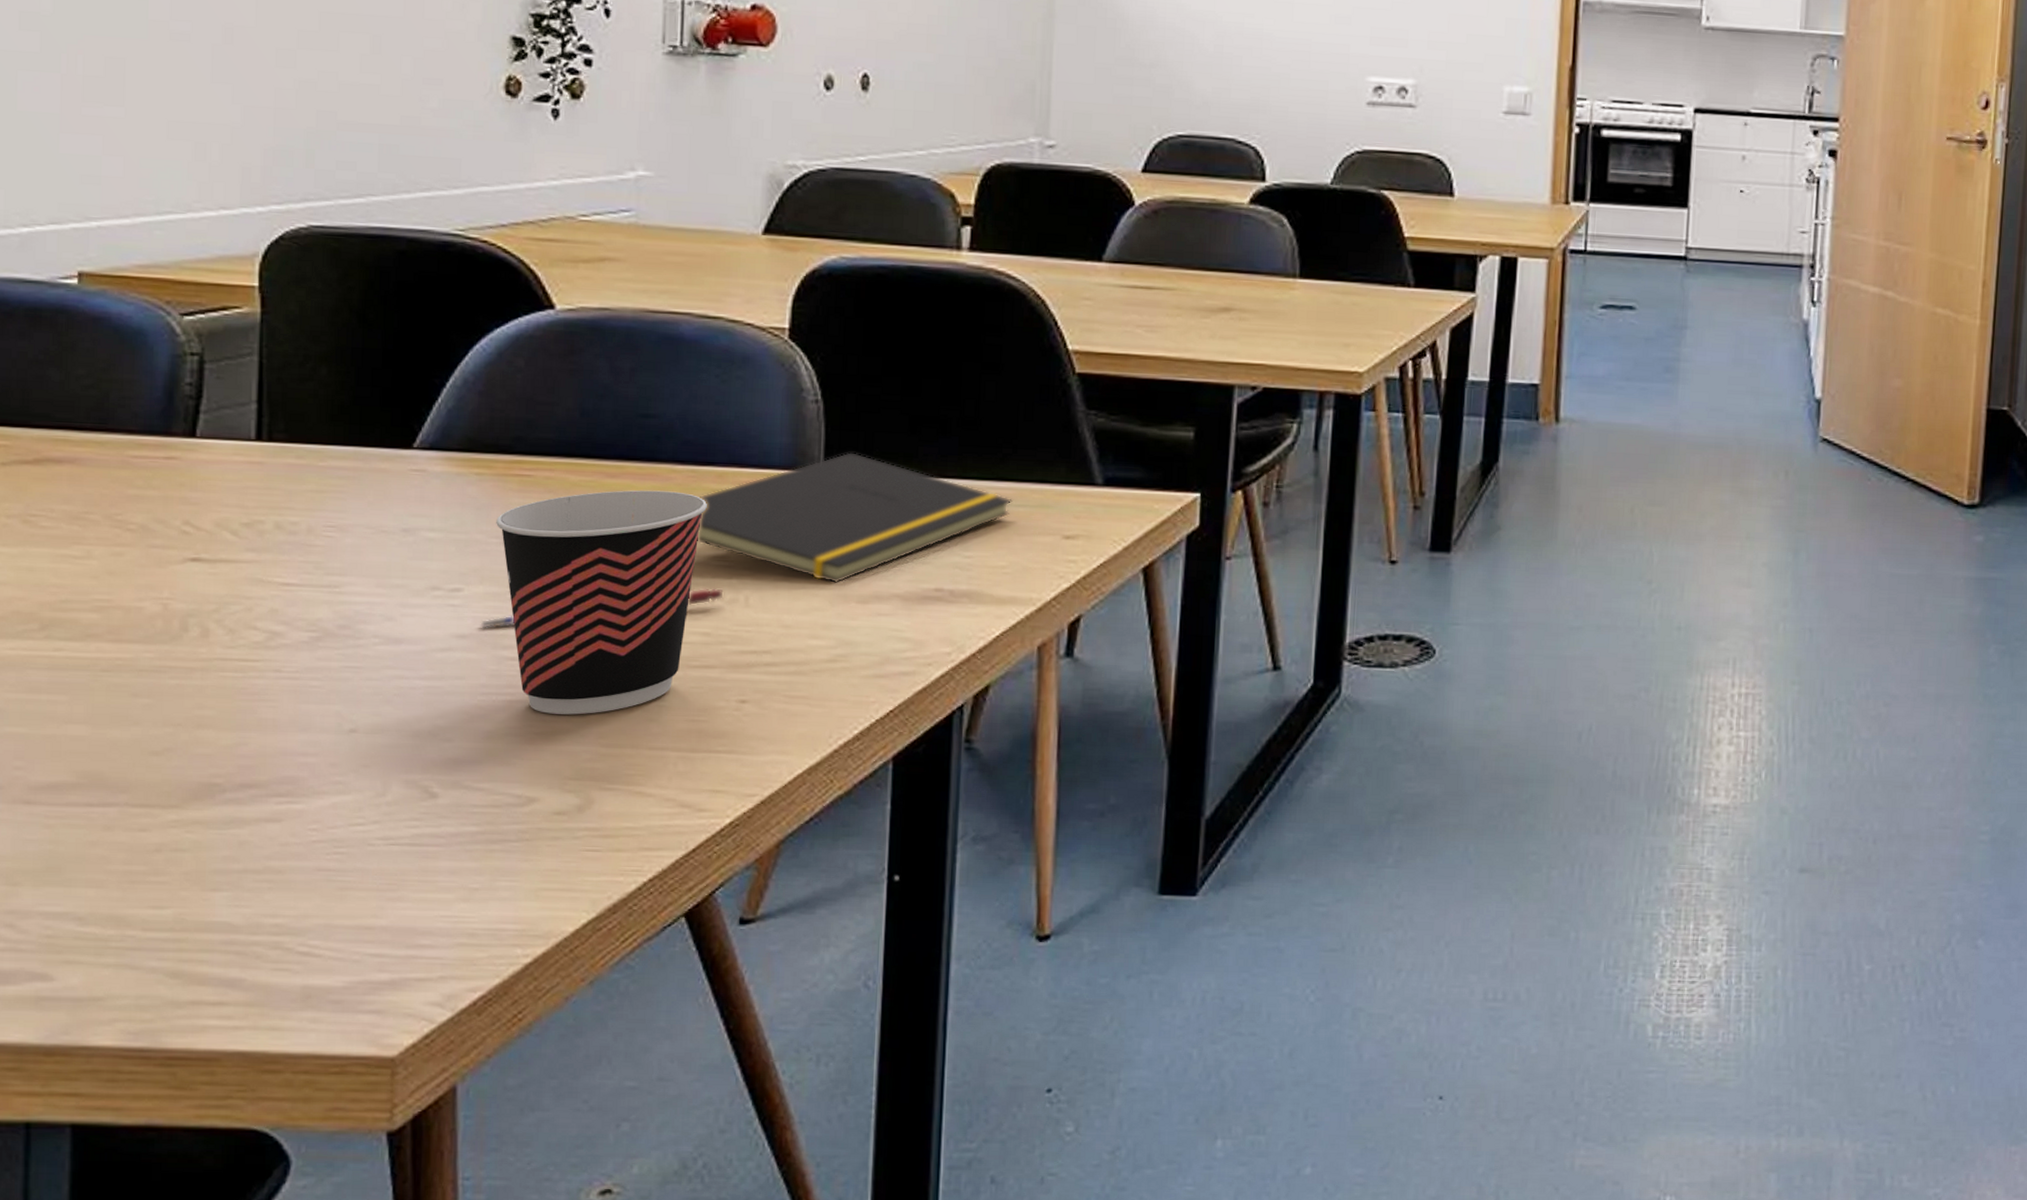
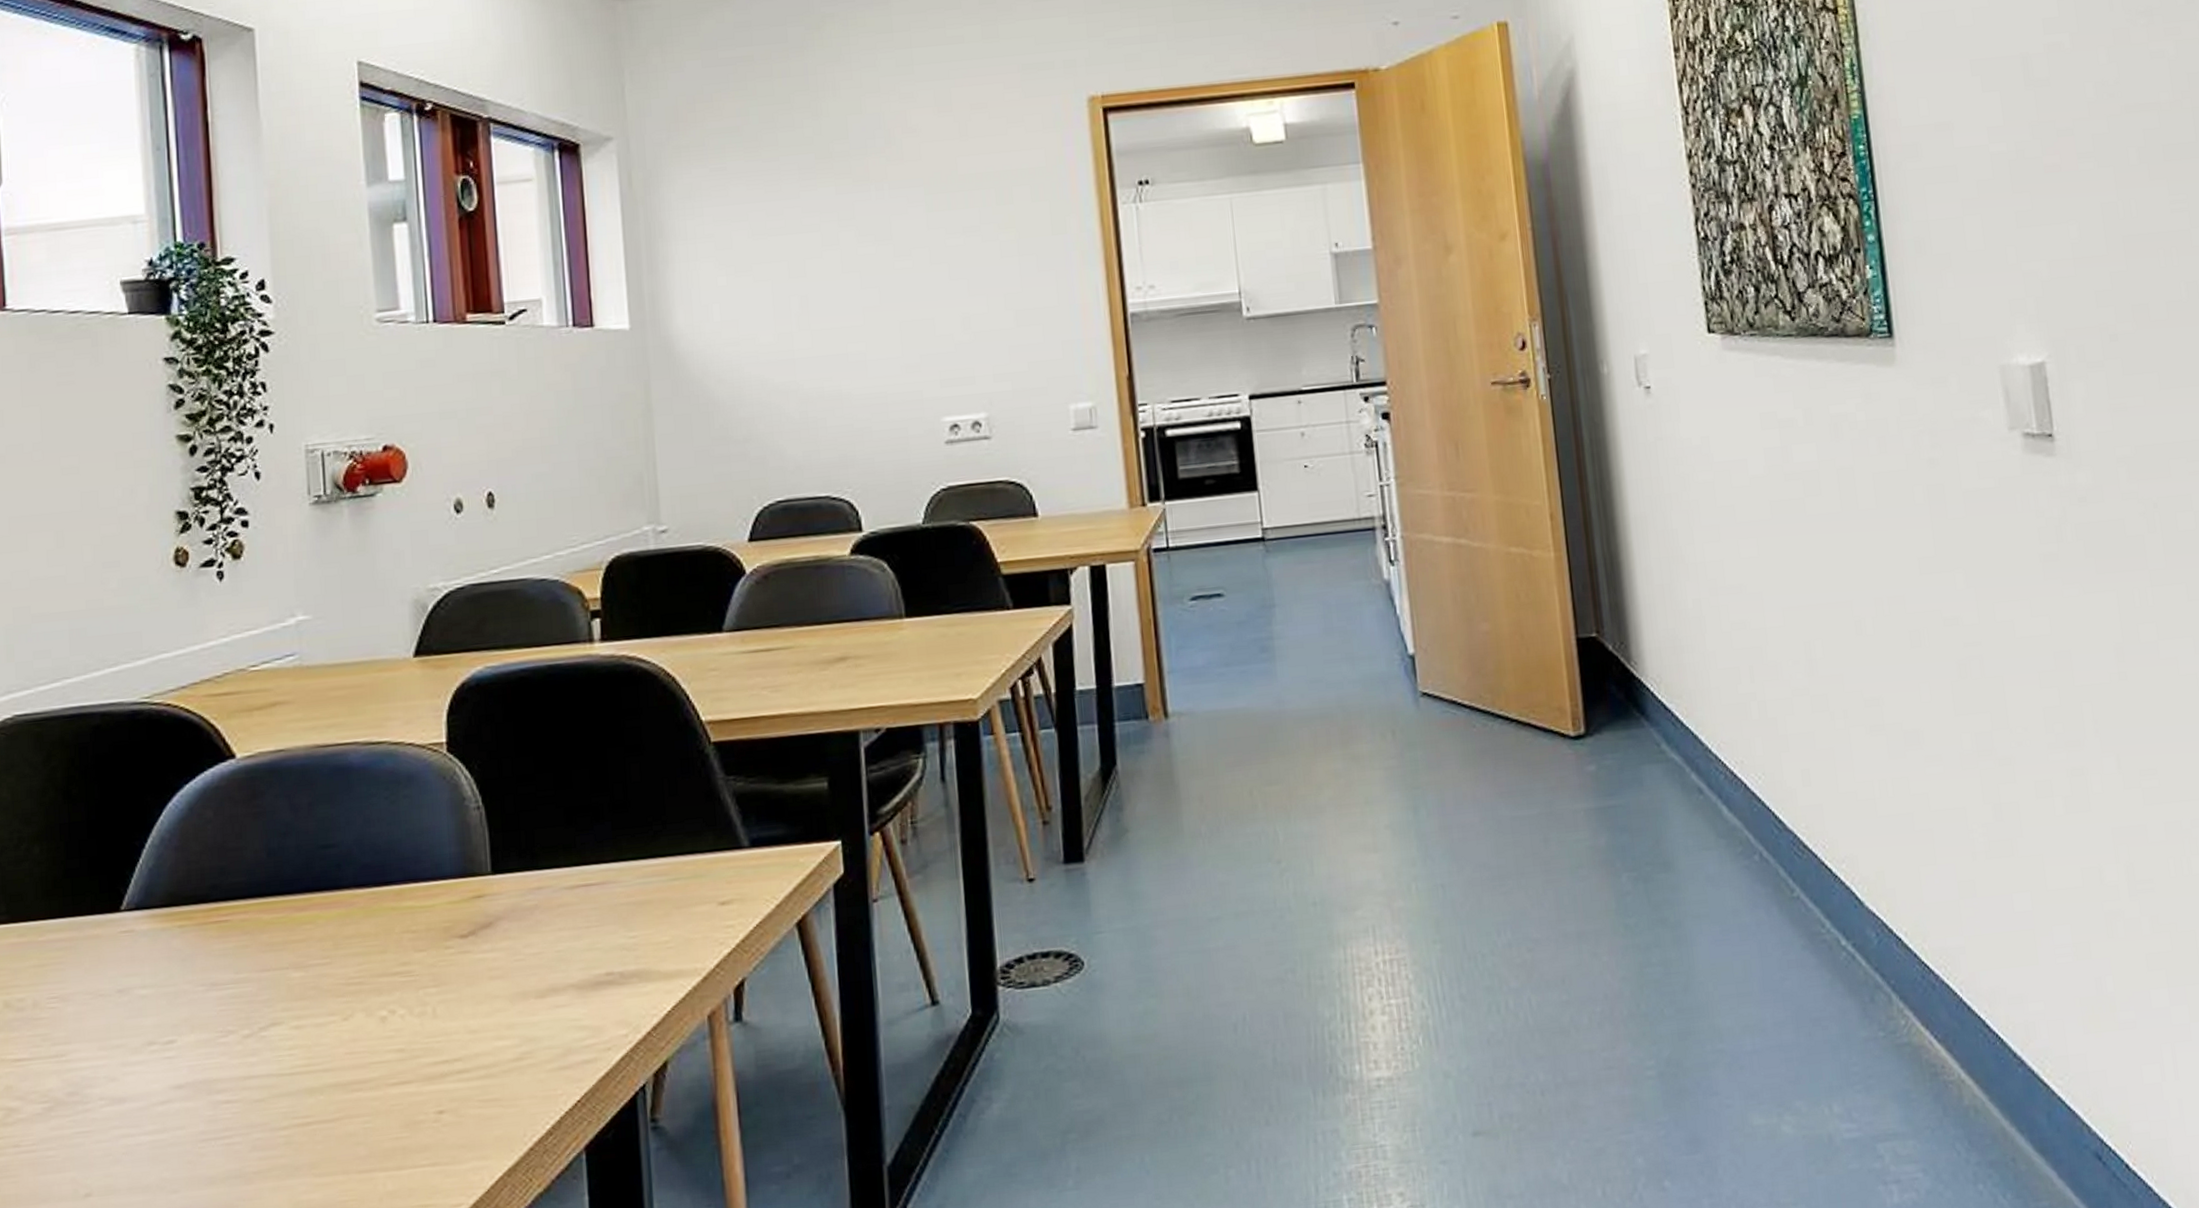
pen: present [481,588,724,628] -> none [195,1003,412,1076]
cup: present [496,490,707,715] -> none [200,915,389,1152]
notepad: present [697,451,1012,584] -> none [382,851,668,983]

